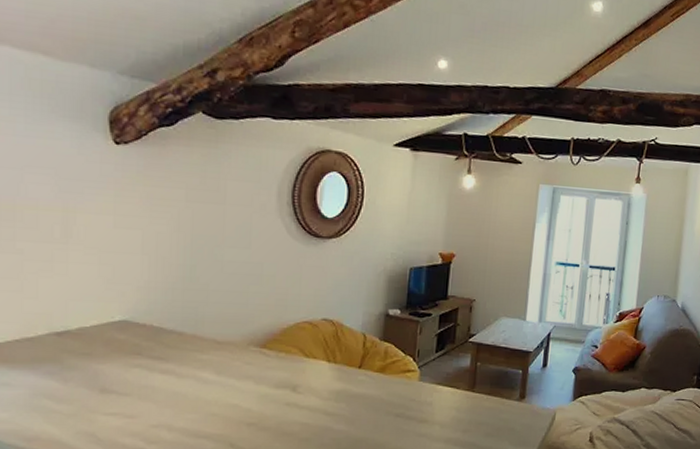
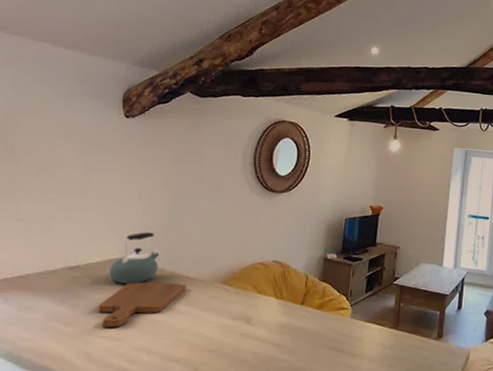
cutting board: none [99,347,214,402] -> present [98,282,186,327]
kettle: none [111,288,178,351] -> present [109,232,161,284]

